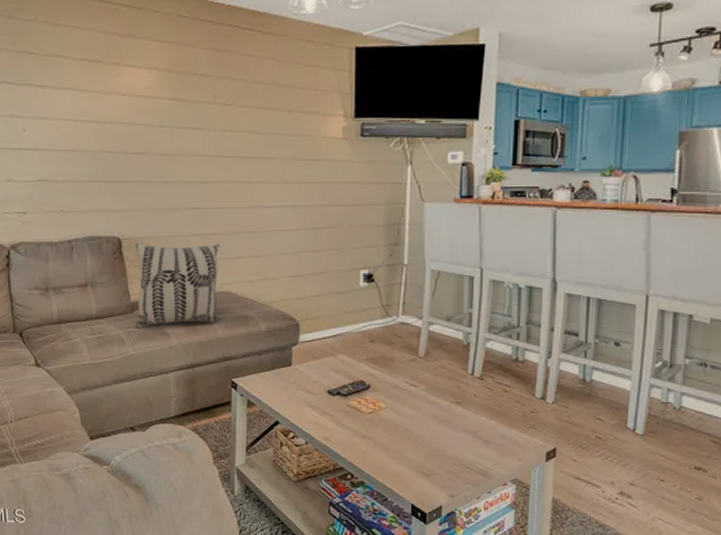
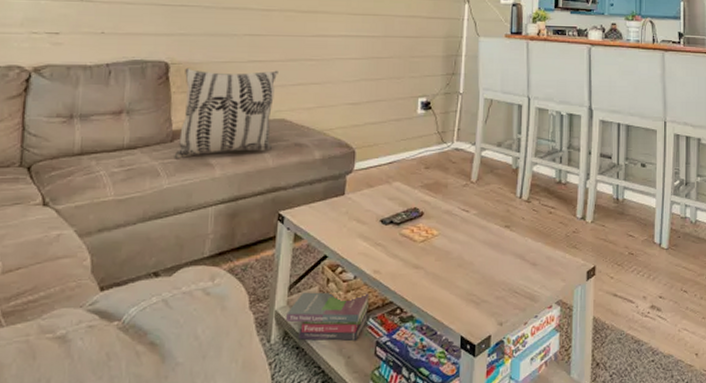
books: none [246,453,321,500] -> present [286,292,370,342]

